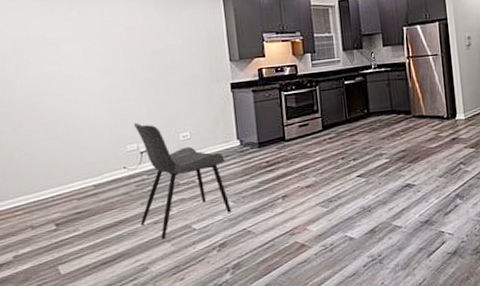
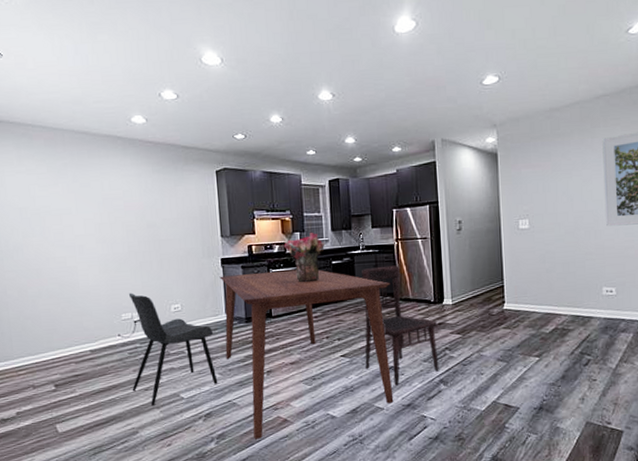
dining table: none [229,90,411,267] -> present [219,269,394,439]
bouquet: none [295,52,337,104] -> present [283,232,326,282]
dining chair: none [374,82,455,203] -> present [362,265,439,386]

